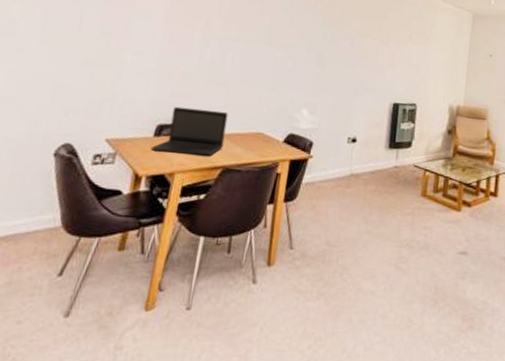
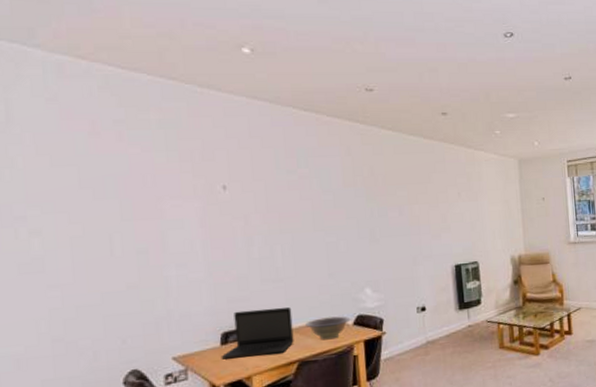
bowl: none [238,129,282,153] -> present [305,316,351,340]

